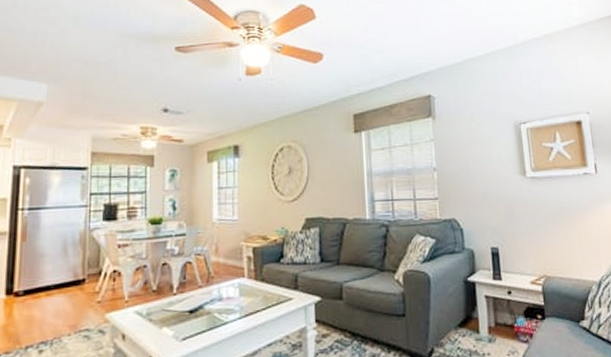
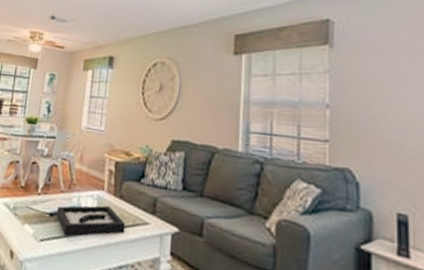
decorative tray: none [196,290,270,329] -> present [56,205,126,236]

